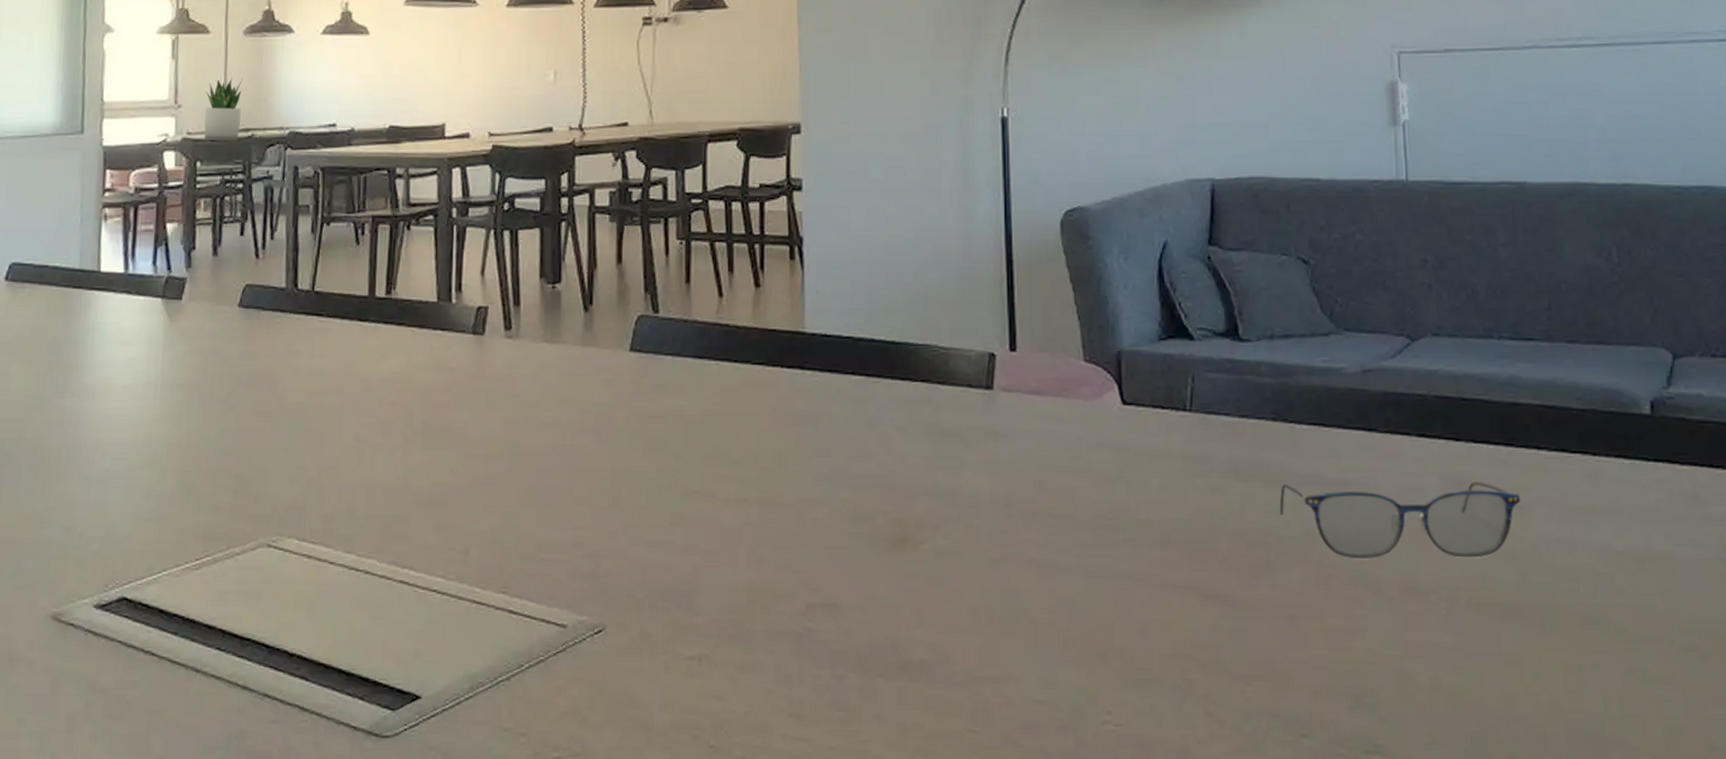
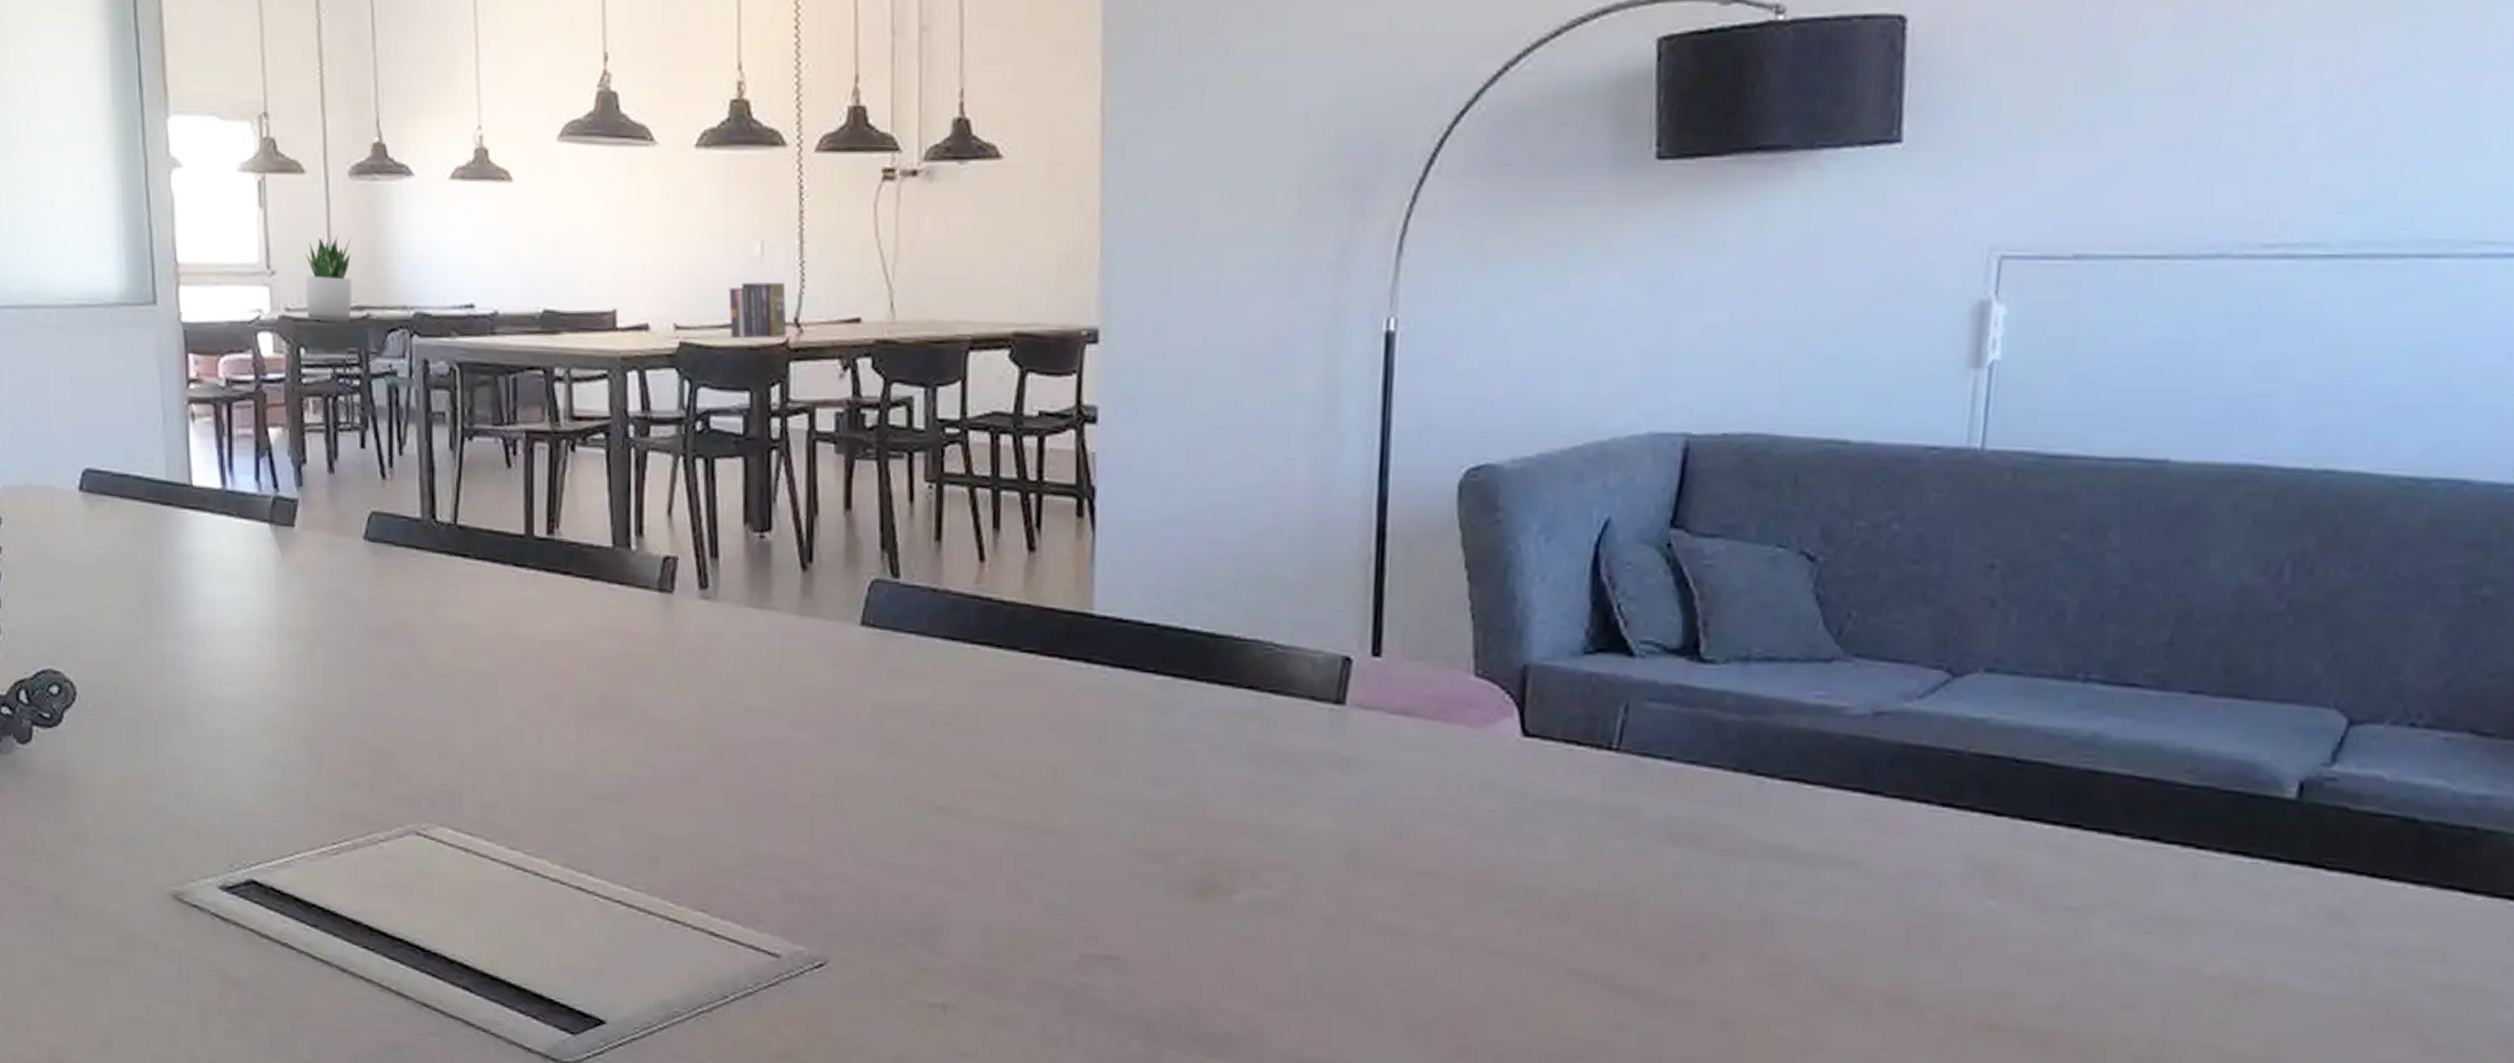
books: none [530,100,573,141] -> present [728,282,787,339]
glasses: present [1279,481,1521,558] -> none [1727,854,2079,969]

